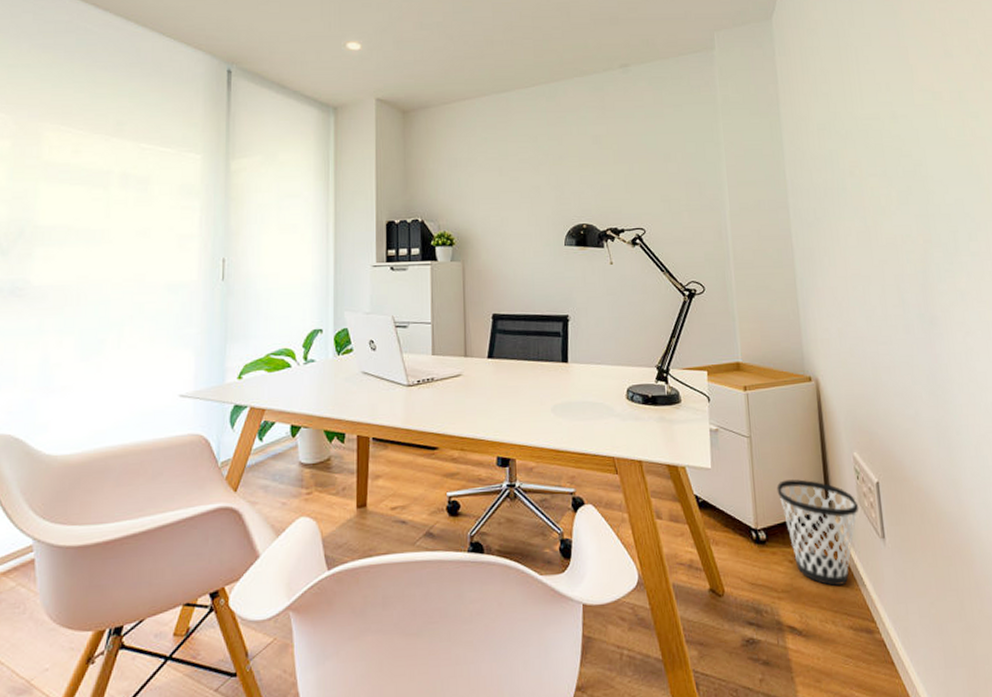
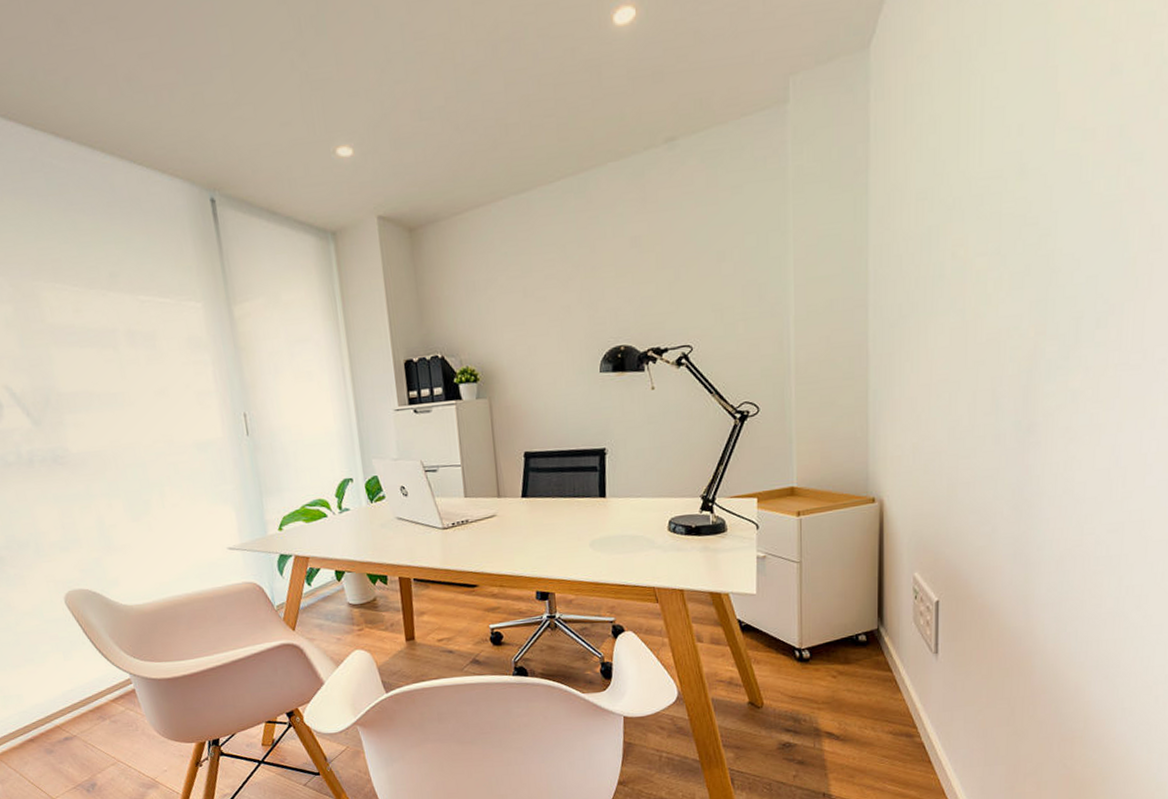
wastebasket: present [776,479,859,586] -> none [825,601,913,697]

